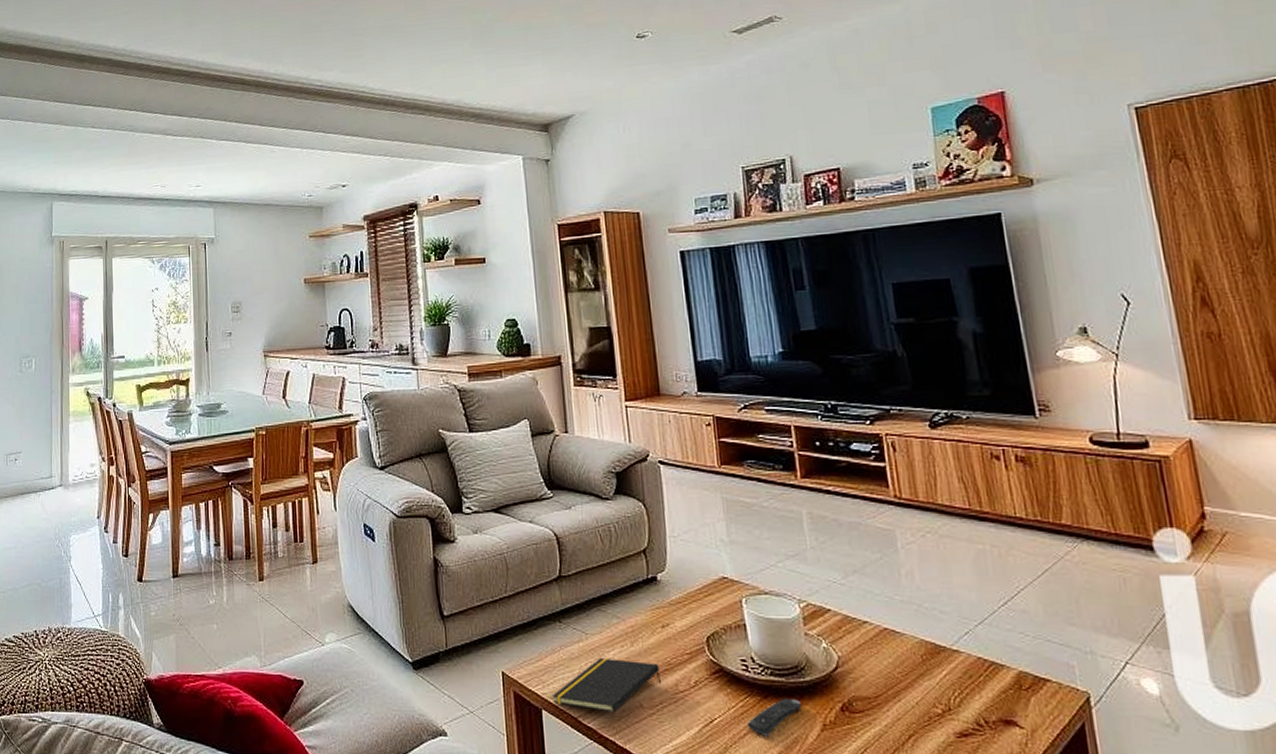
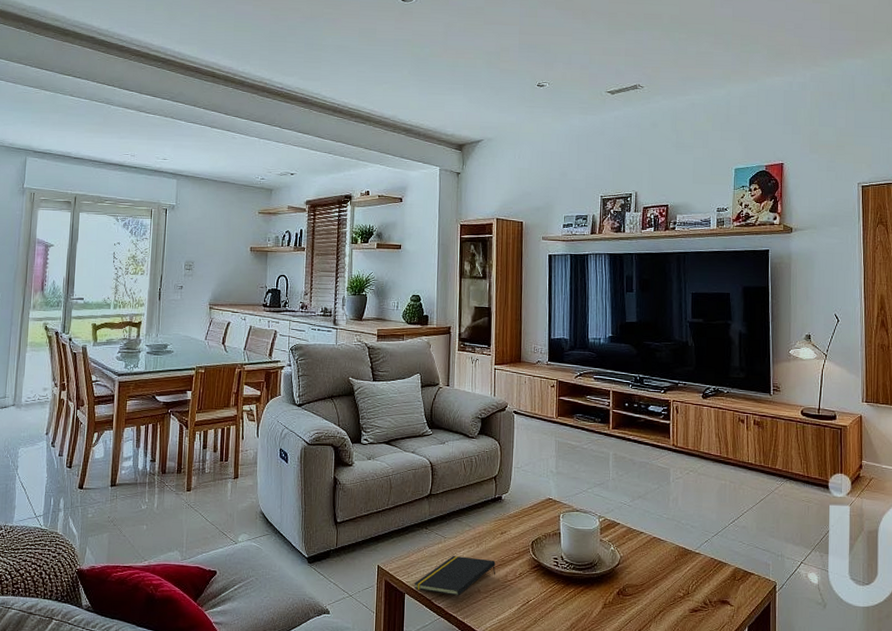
remote control: present [747,698,803,737] -> none [552,585,592,613]

